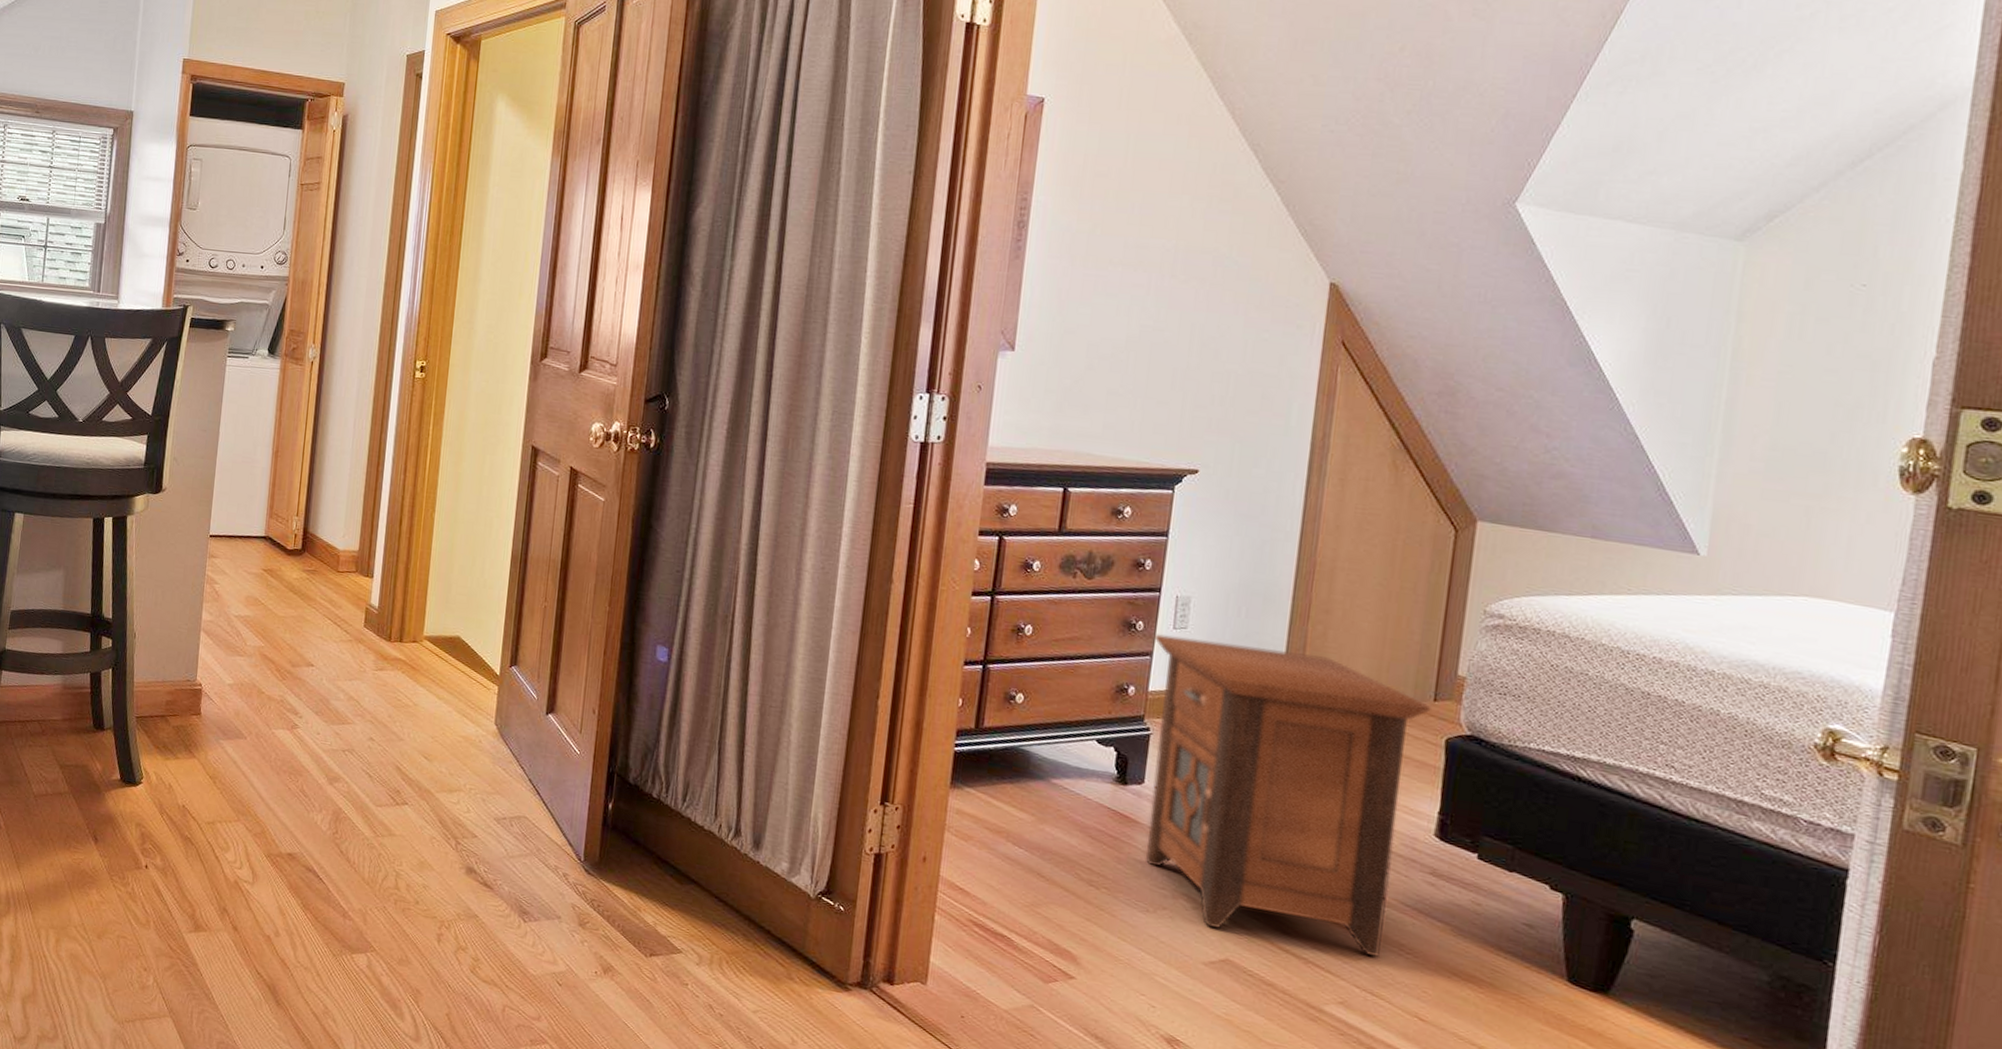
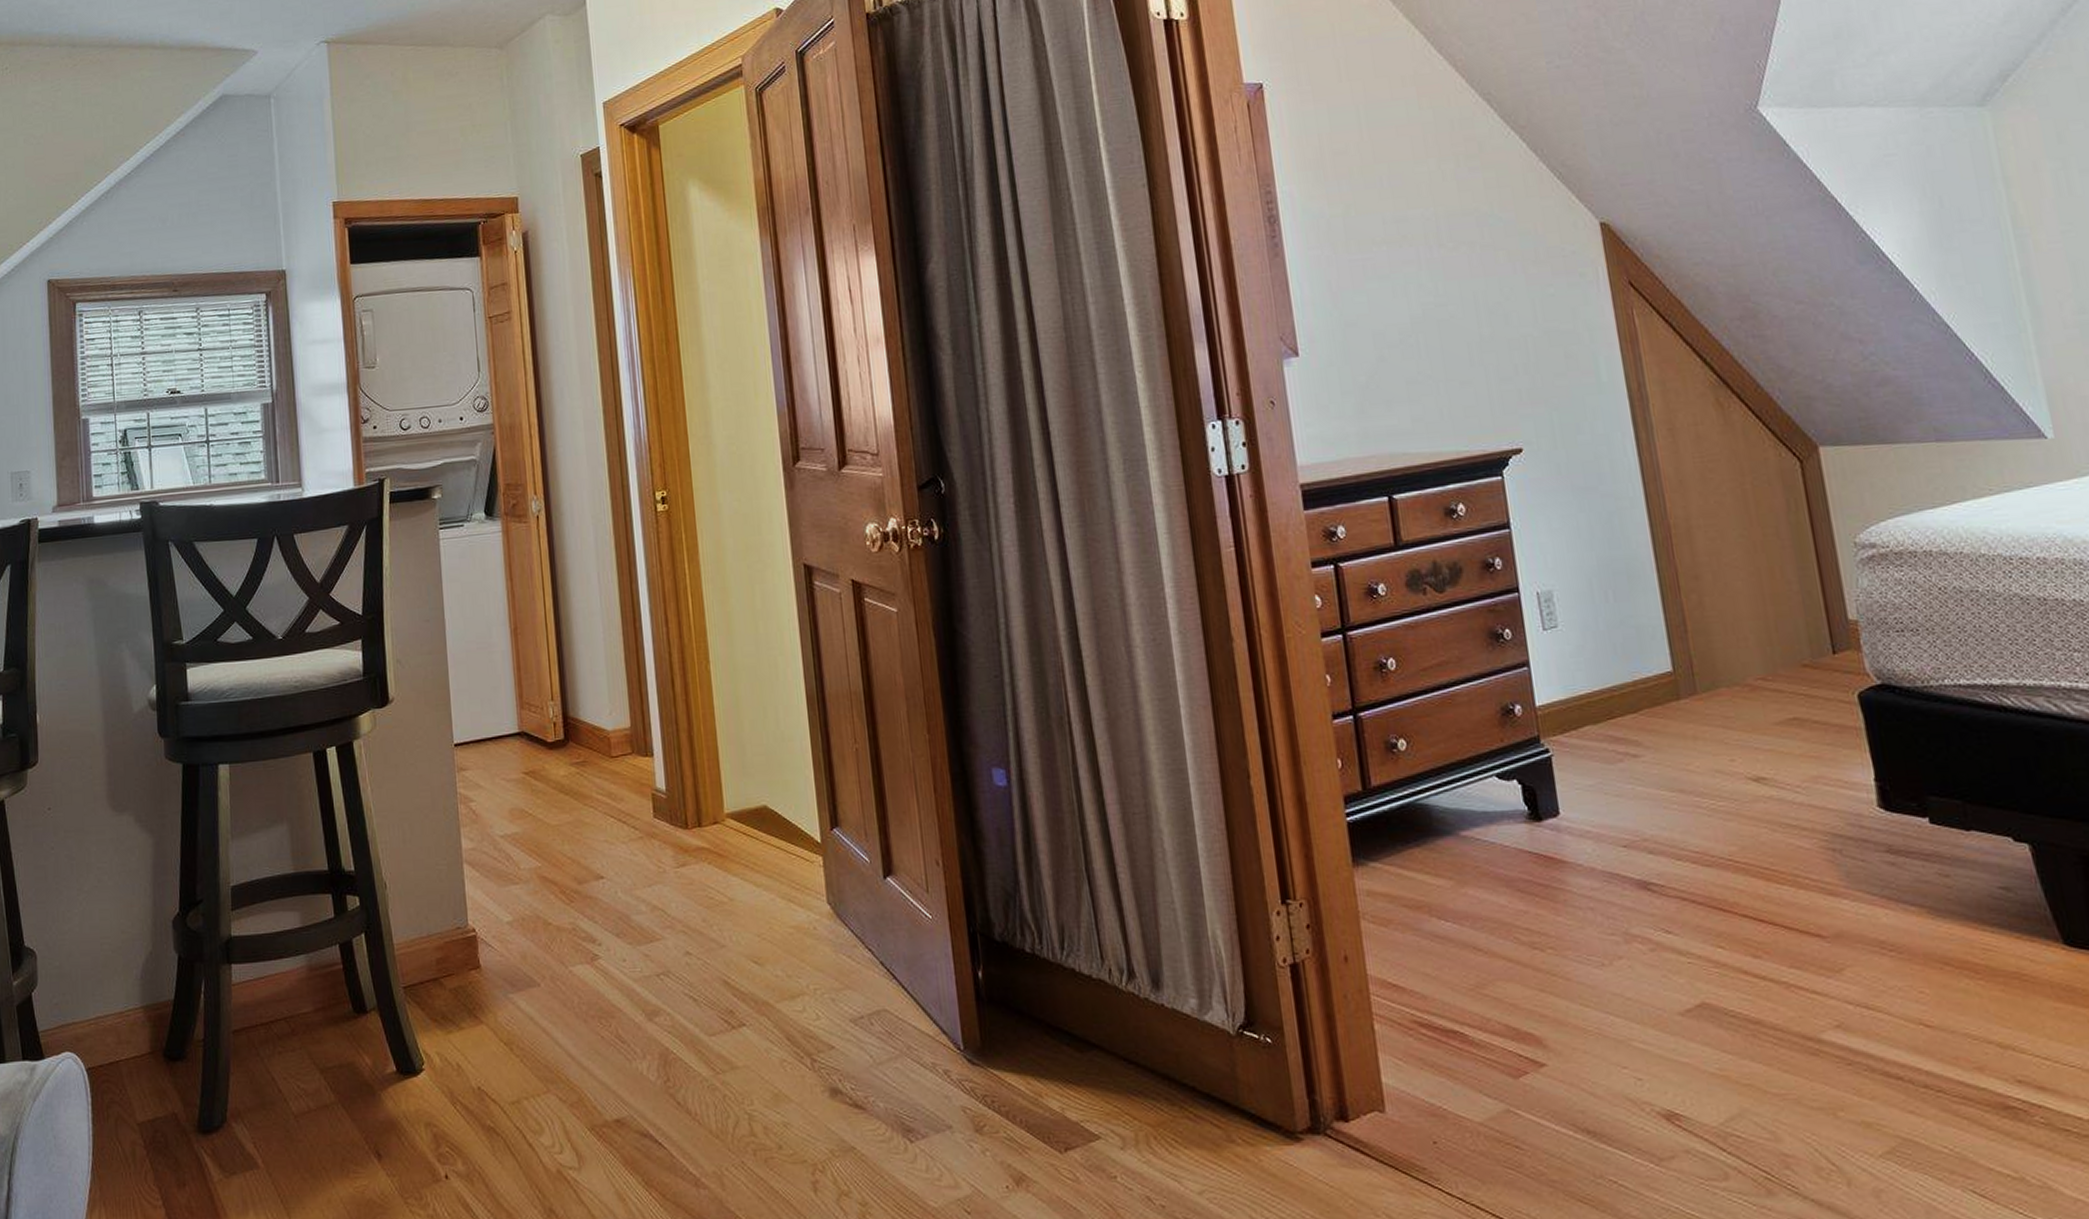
nightstand: present [1145,634,1432,957] -> none [1525,628,1862,969]

